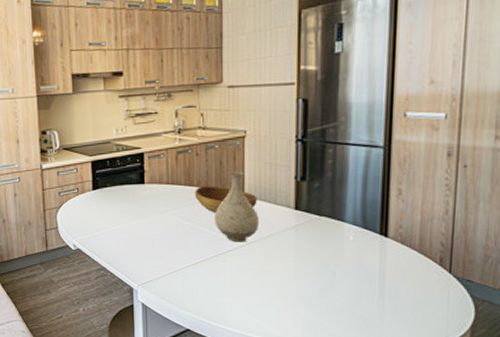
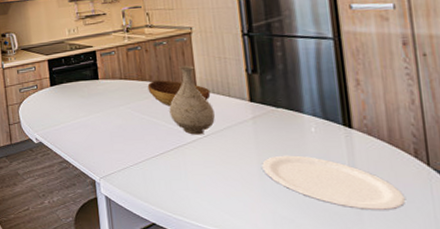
plate: none [299,263,425,315] -> present [262,155,406,211]

